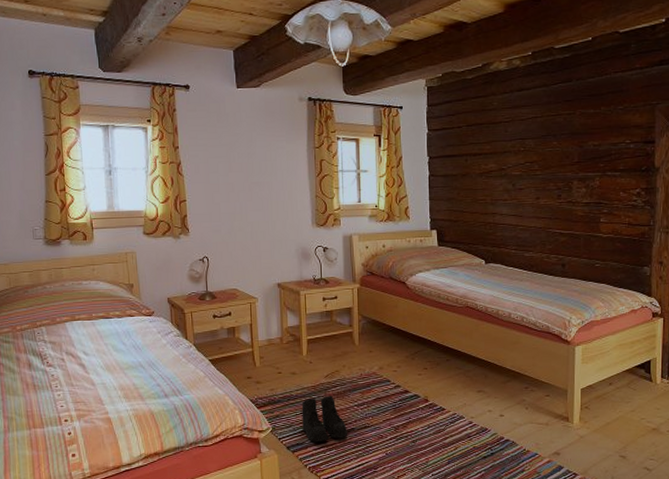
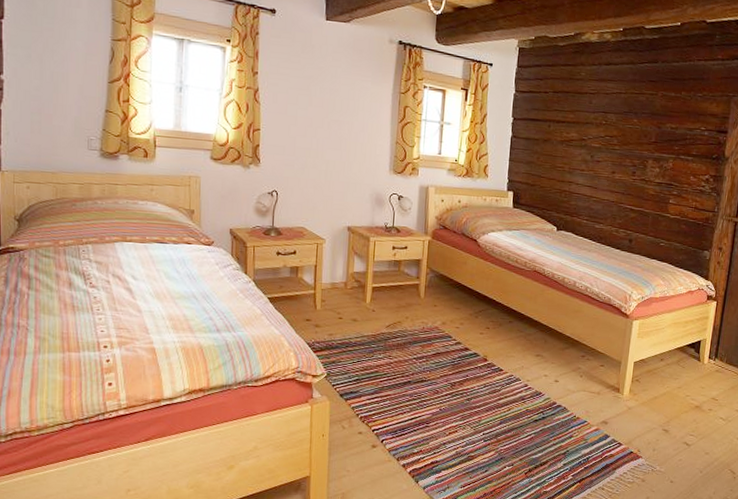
boots: present [301,396,347,443] -> none [358,346,404,392]

